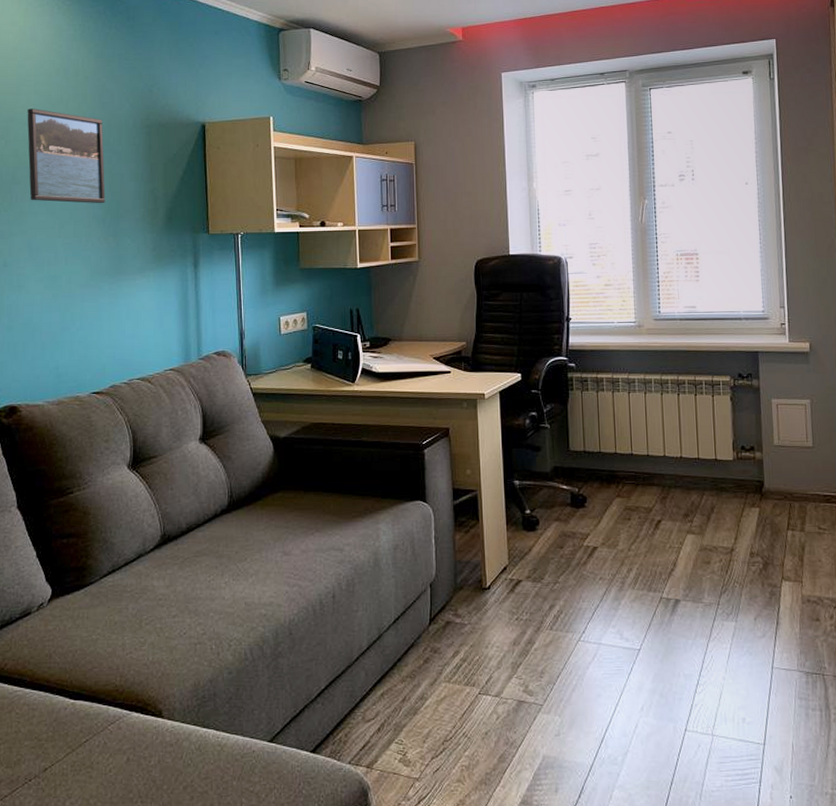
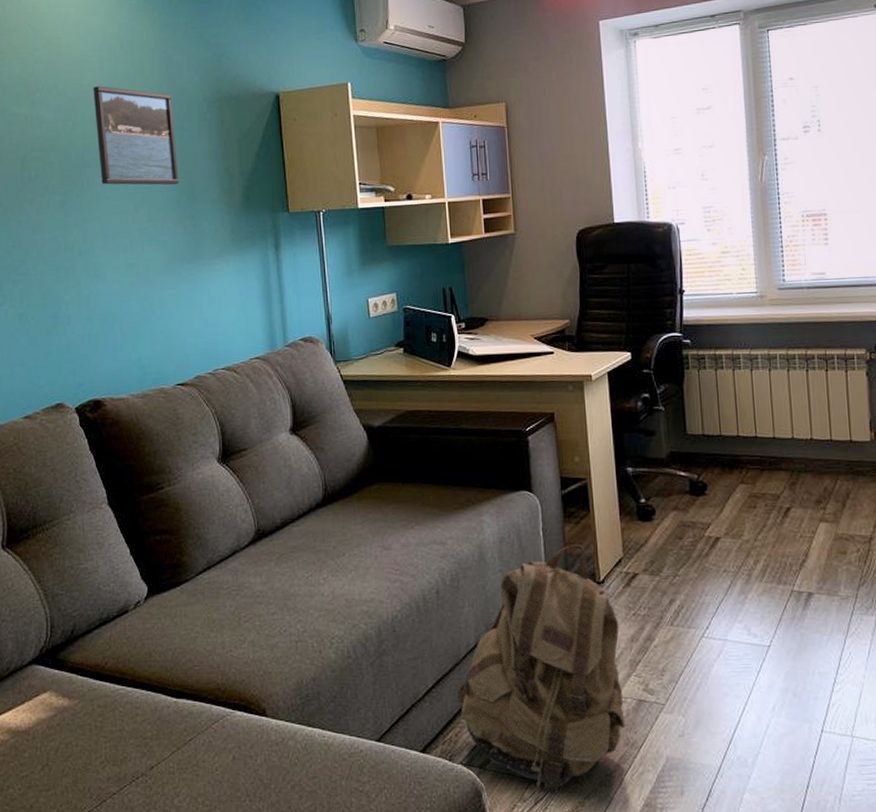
backpack: none [348,553,505,793] -> present [457,545,625,795]

